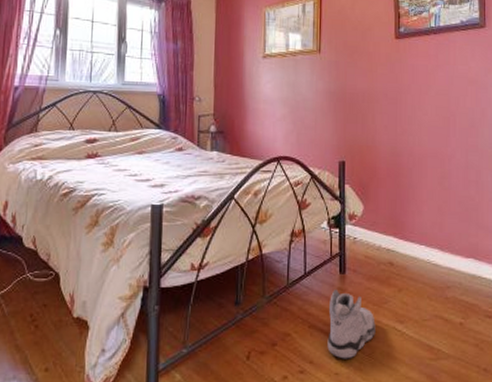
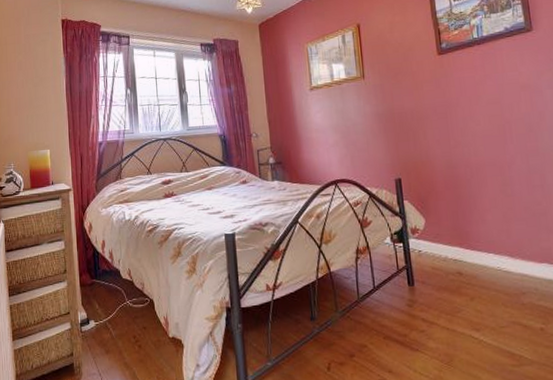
sneaker: present [327,289,376,359] -> none [401,301,452,368]

